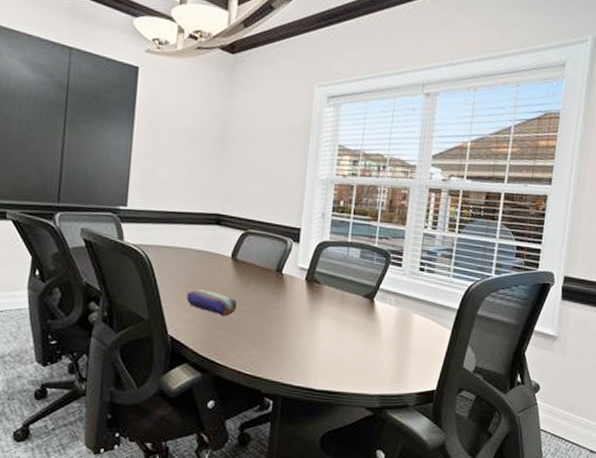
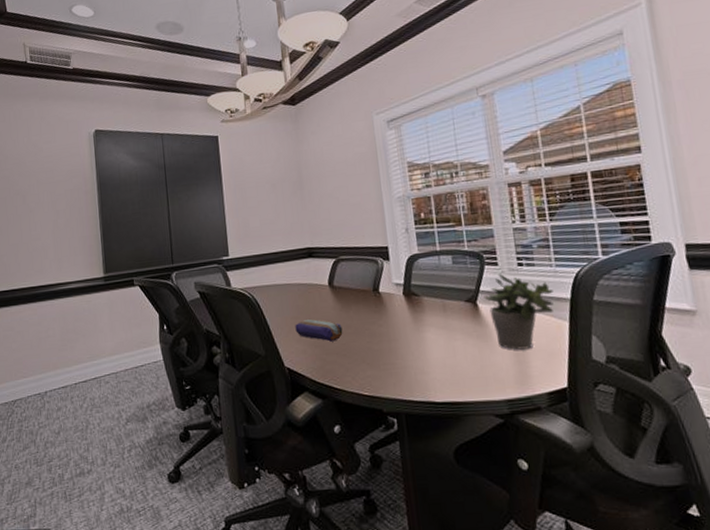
potted plant: none [381,275,445,350] -> present [483,274,554,350]

